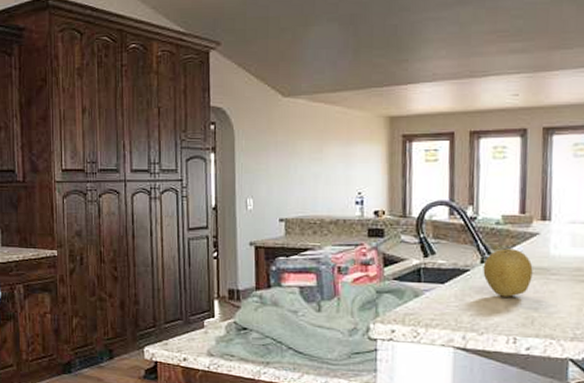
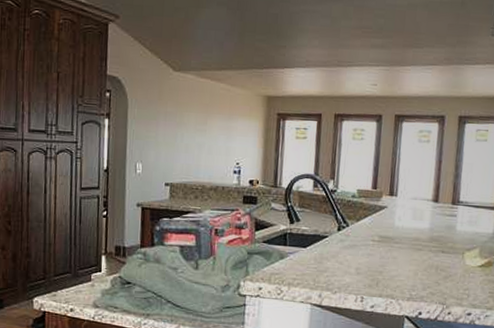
fruit: present [483,248,533,297] -> none [339,219,381,262]

